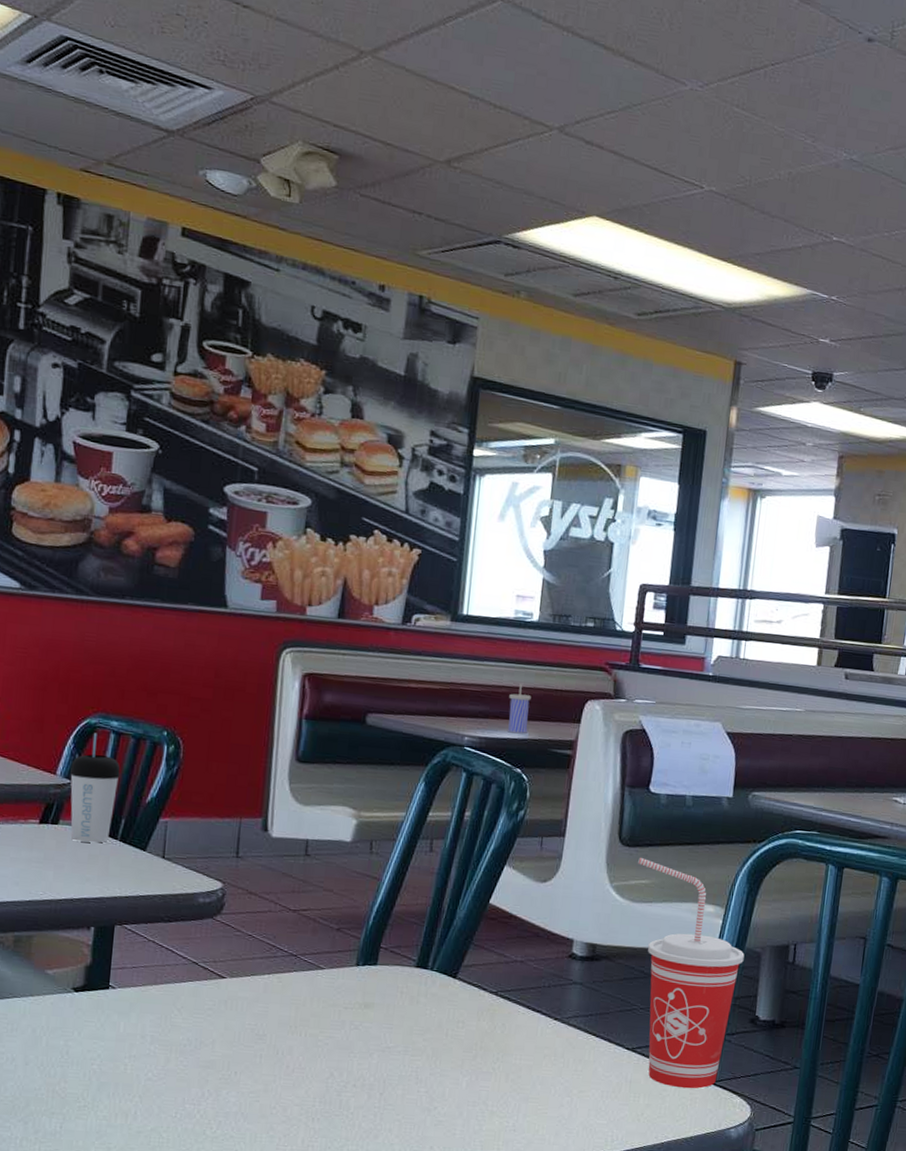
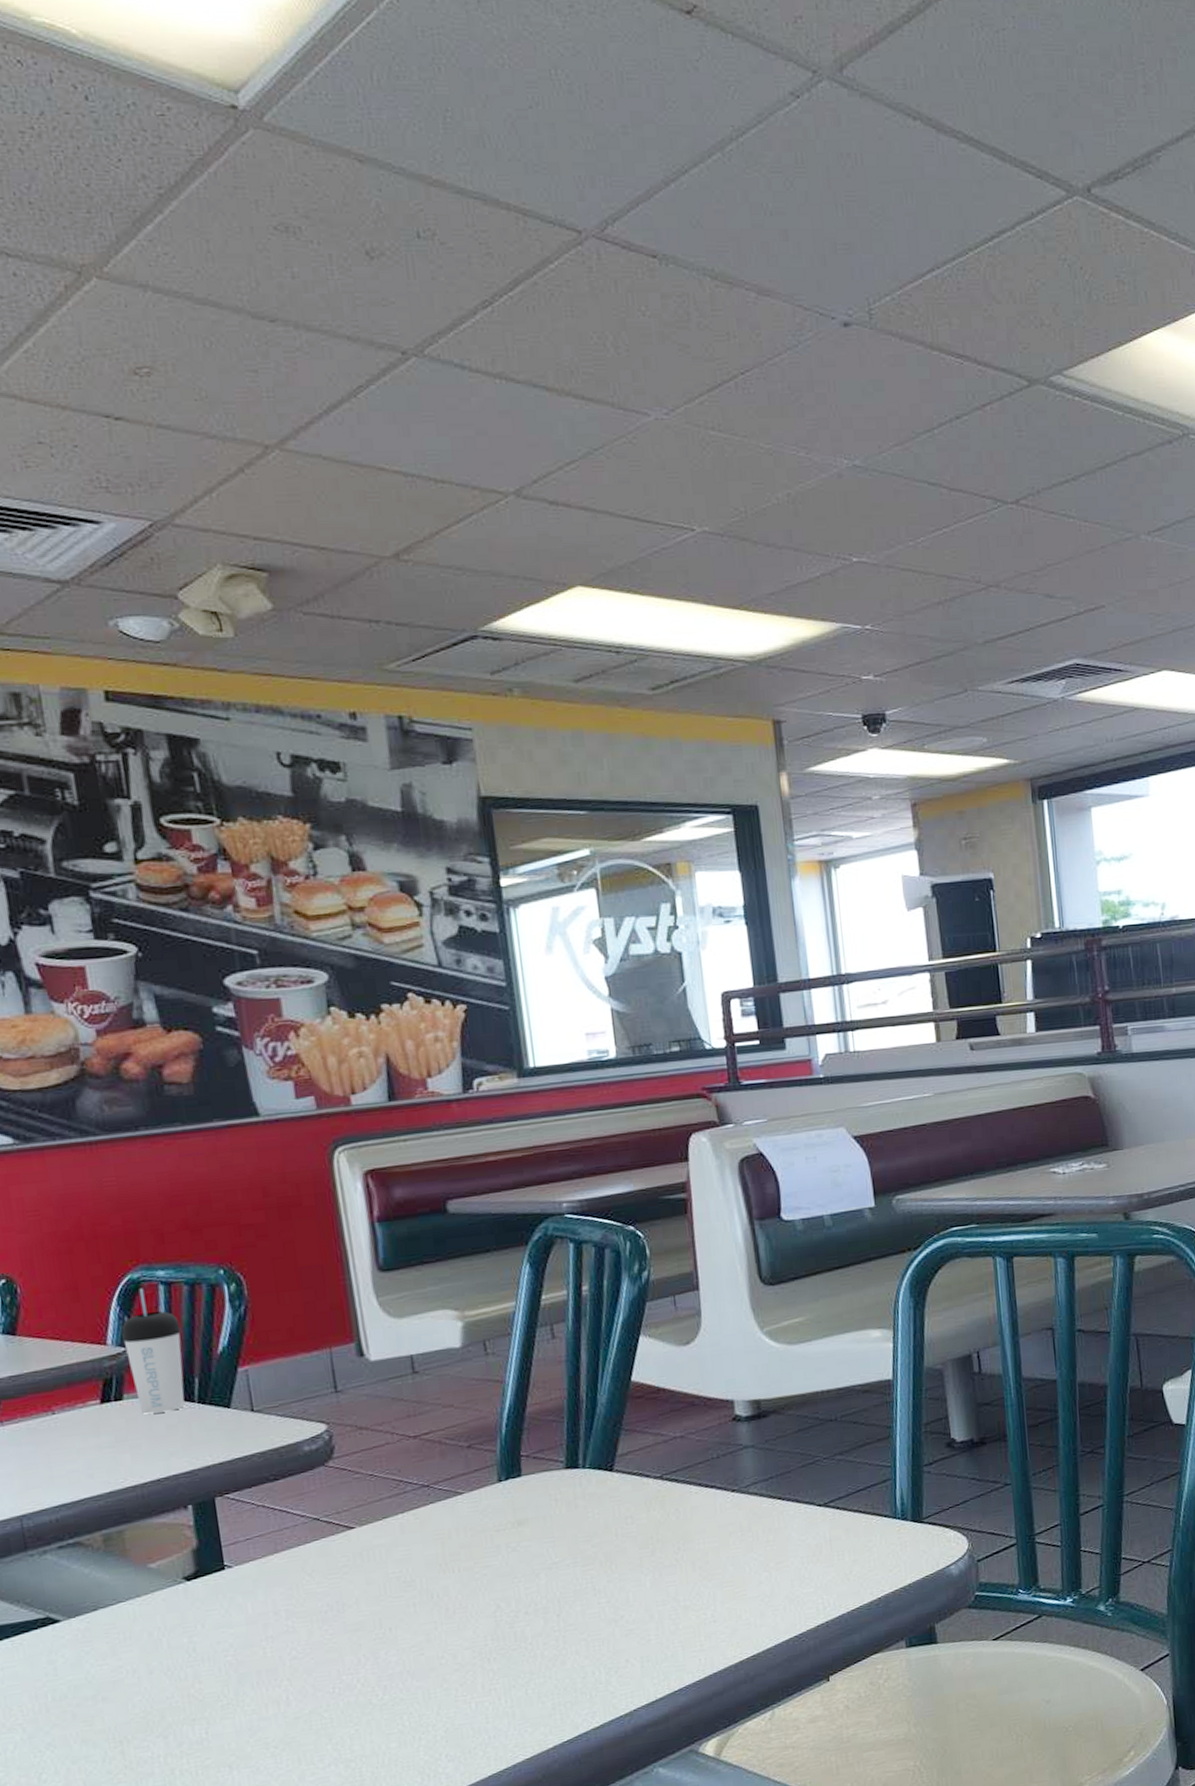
beverage cup: present [508,684,531,734] -> none [602,1131,632,1188]
beverage cup: present [638,857,745,1089] -> none [786,1293,926,1536]

